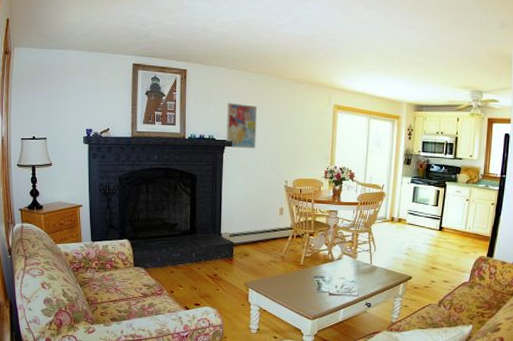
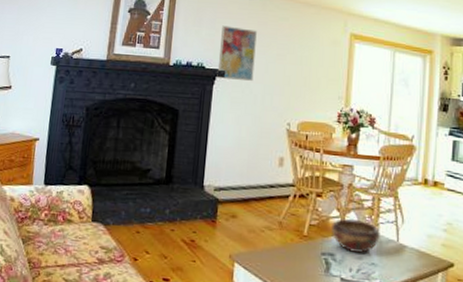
decorative bowl: none [322,251,358,274] -> present [332,218,380,254]

